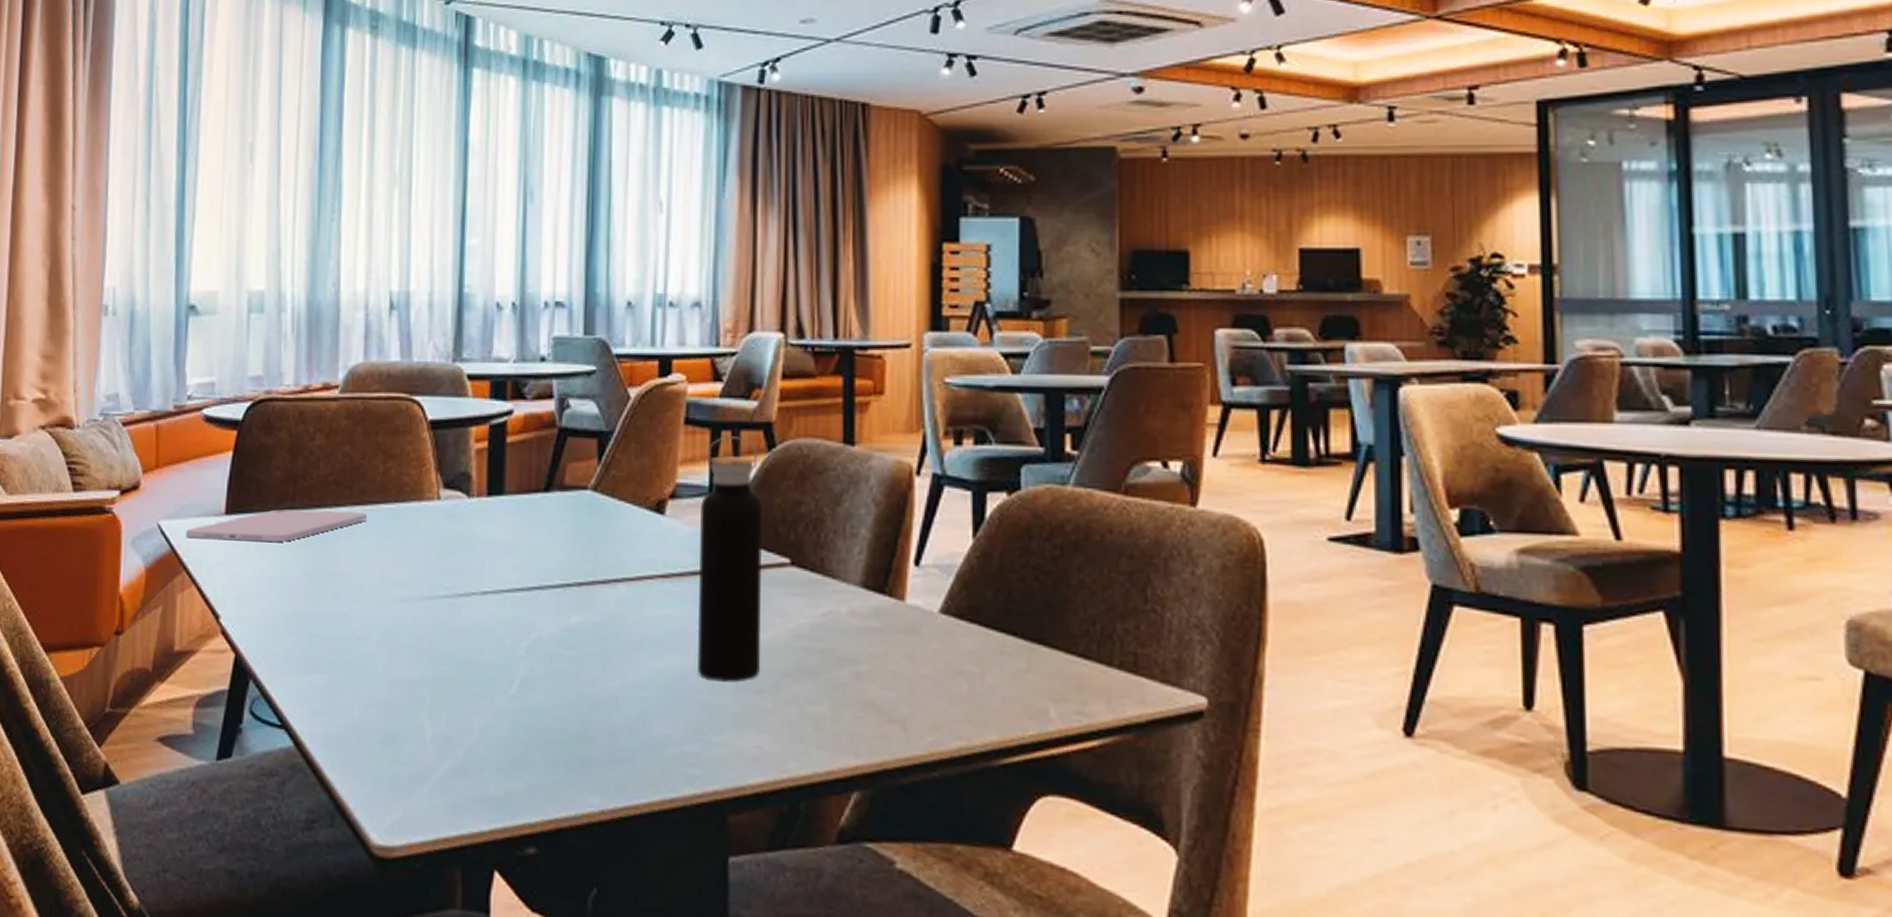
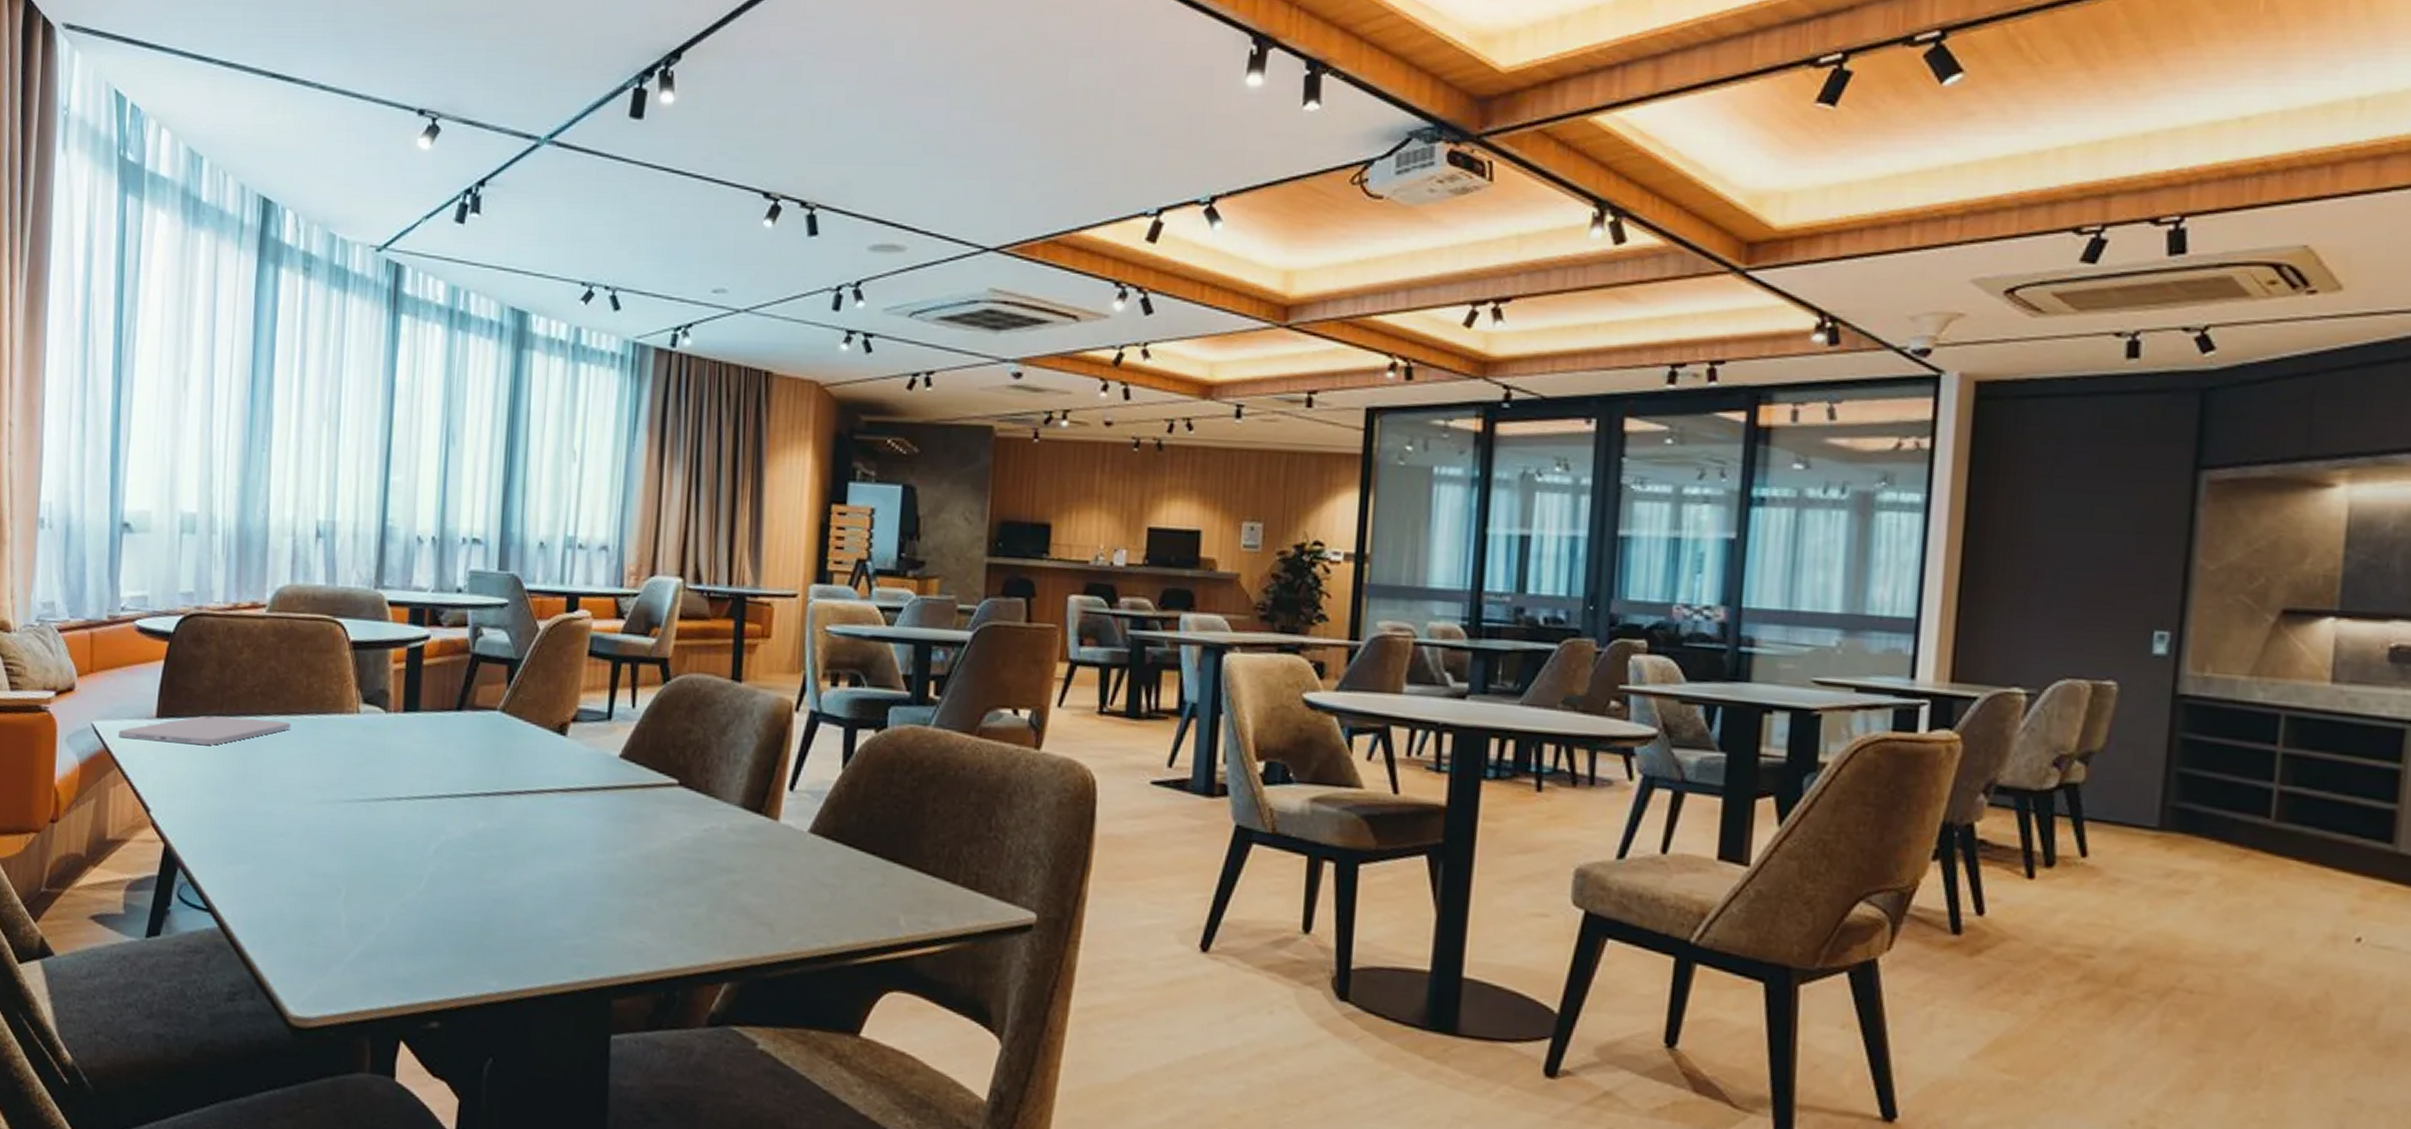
water bottle: present [696,436,764,681] -> none [590,668,657,885]

